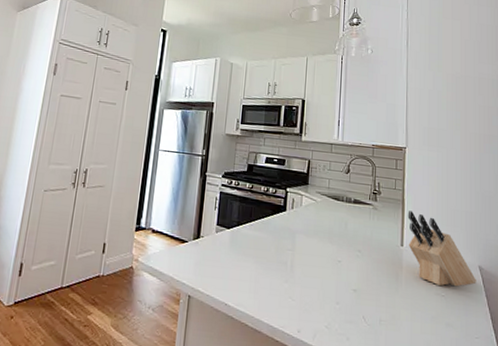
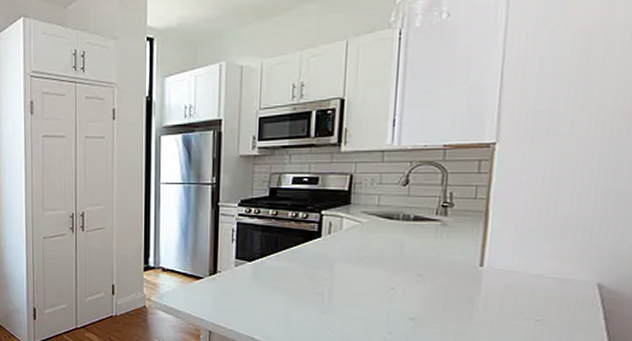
knife block: present [407,210,476,287] -> none [490,223,592,310]

